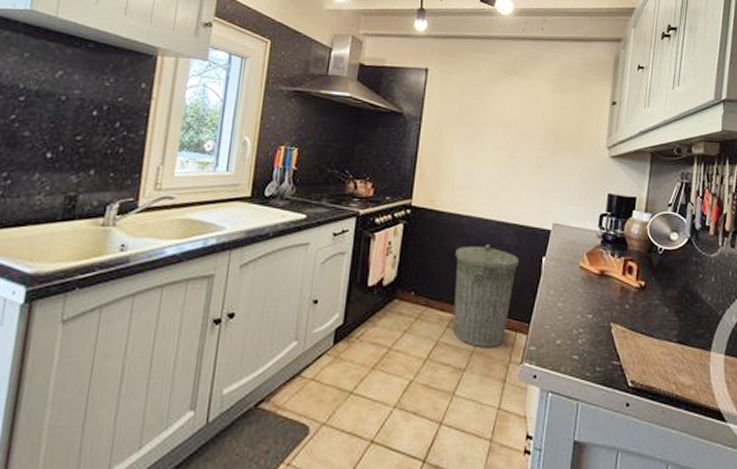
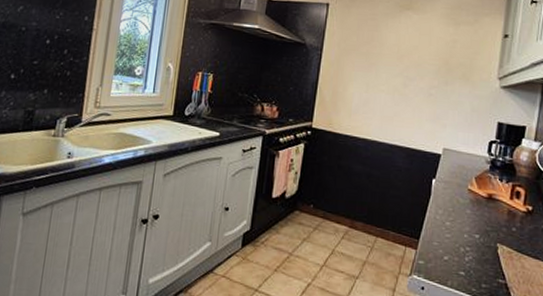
trash can: present [453,245,520,347] -> none [347,165,411,259]

